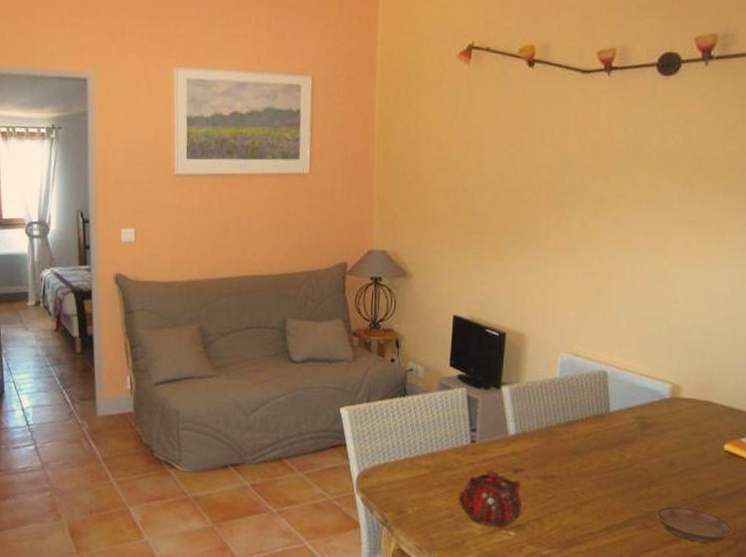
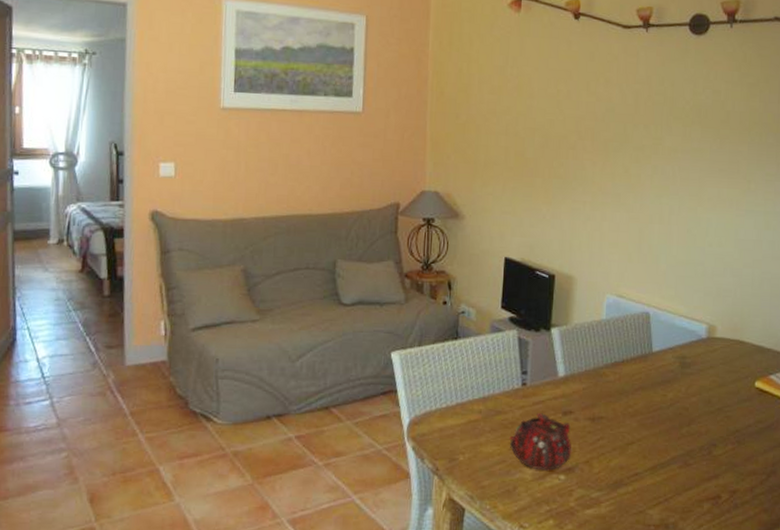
saucer: present [656,506,734,543] -> none [696,443,765,478]

